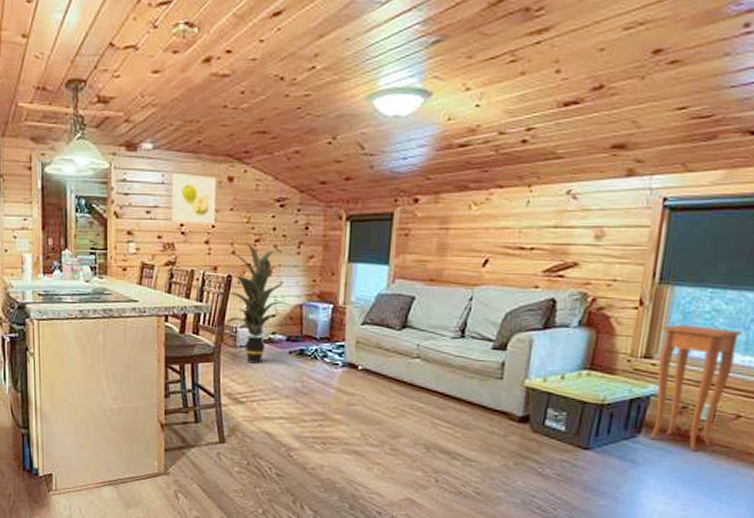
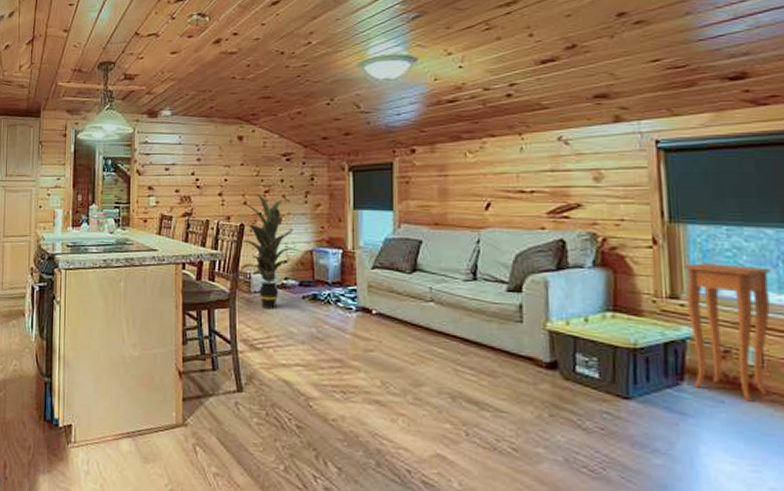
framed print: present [171,174,217,224] -> none [188,135,228,178]

